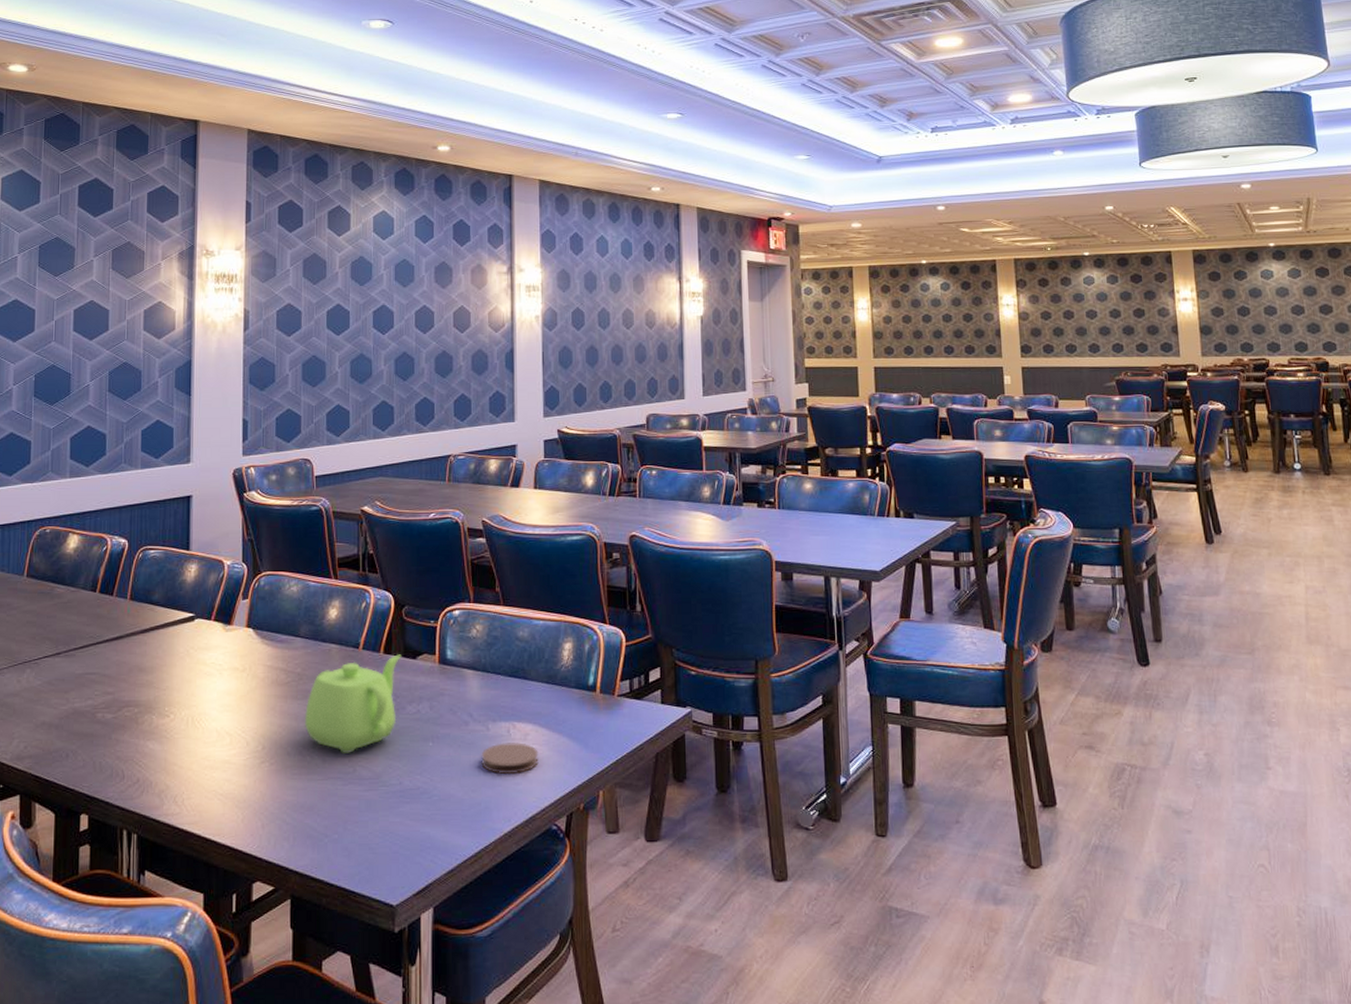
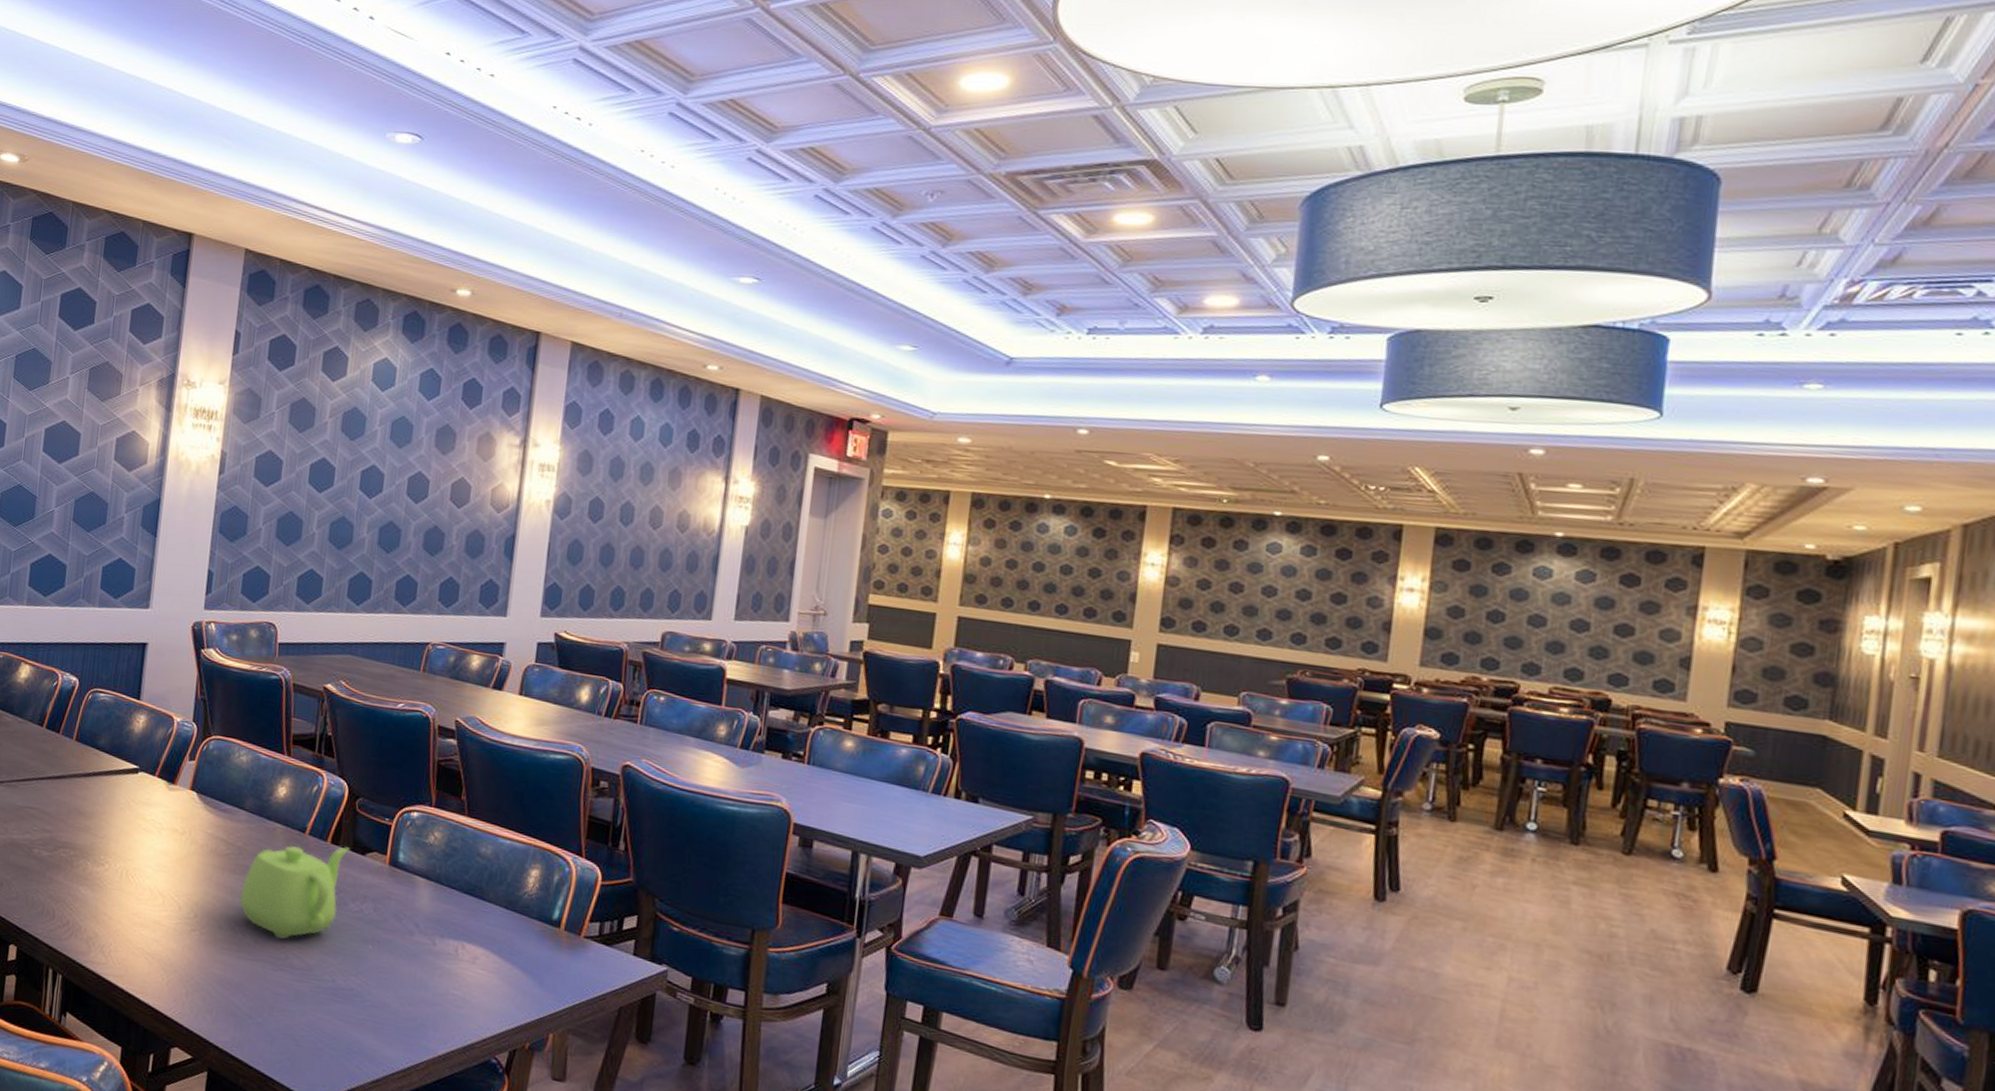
coaster: present [481,742,539,775] -> none [422,960,487,998]

